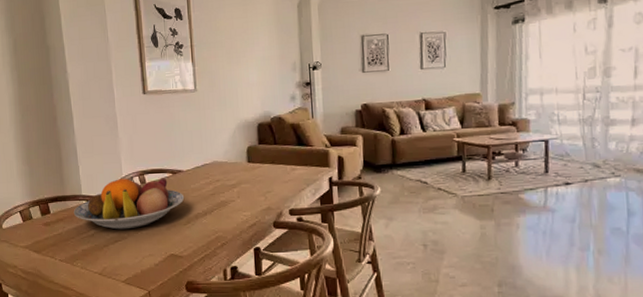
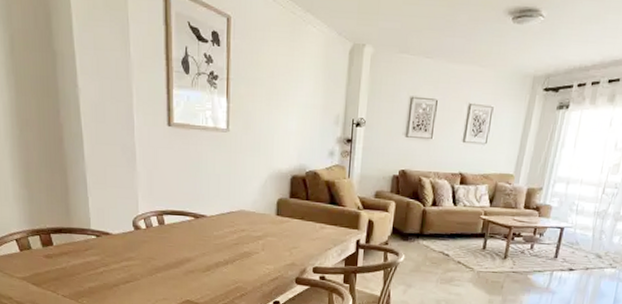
fruit bowl: present [73,176,185,230] -> none [80,215,206,271]

